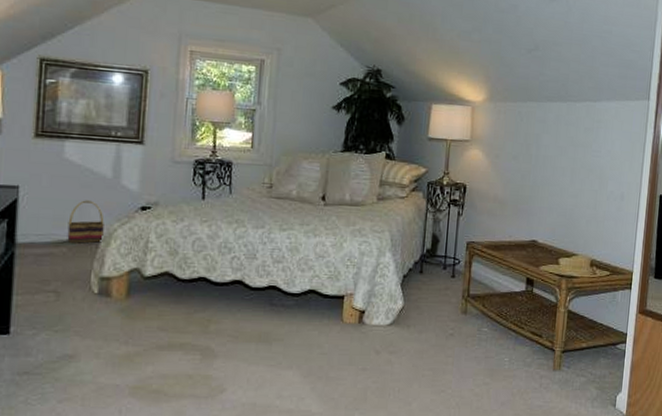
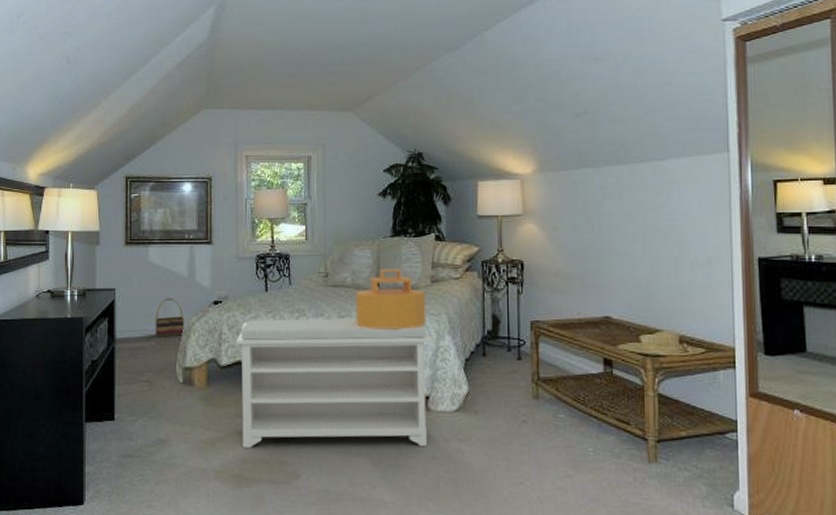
bench: none [163,228,373,363] -> present [235,318,432,448]
decorative box: none [297,183,371,245] -> present [355,268,426,330]

